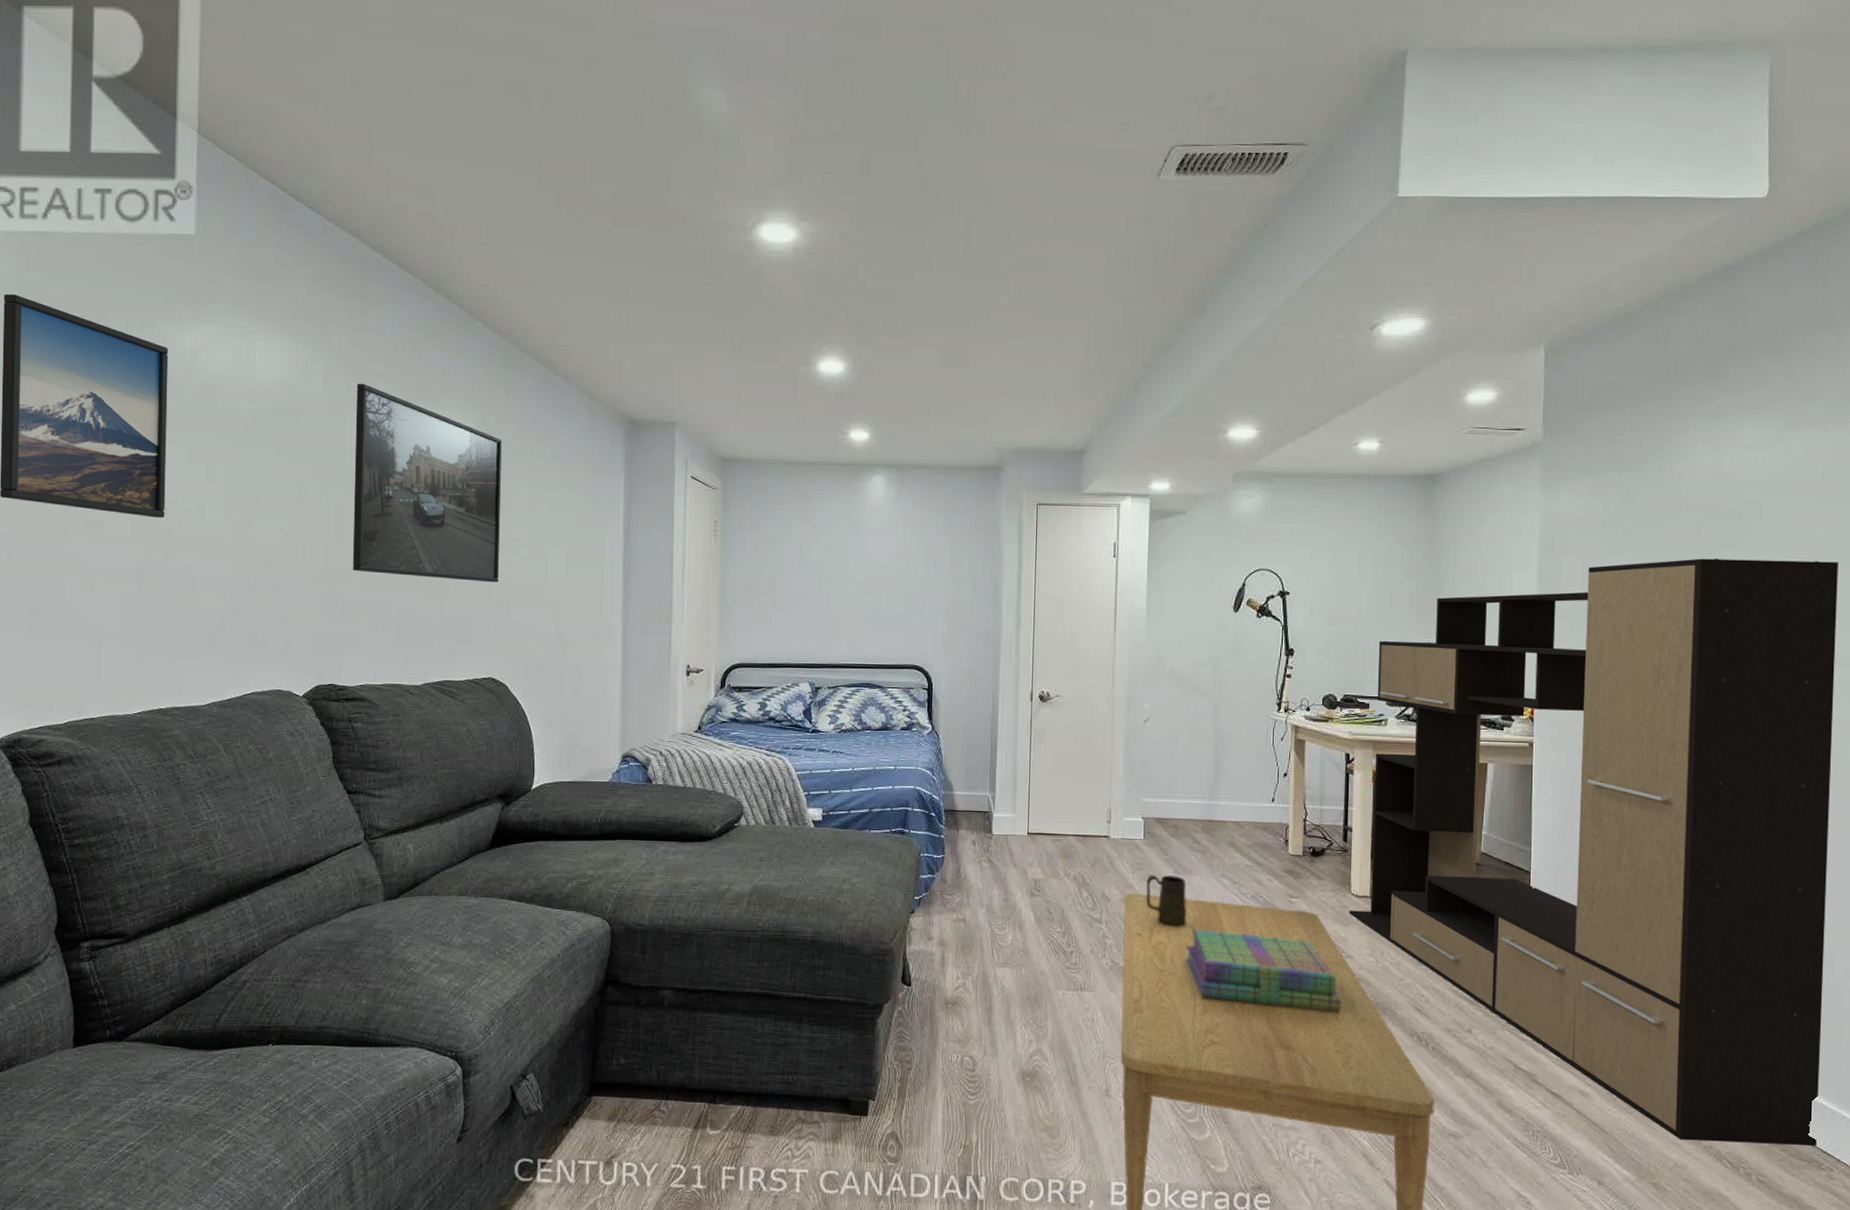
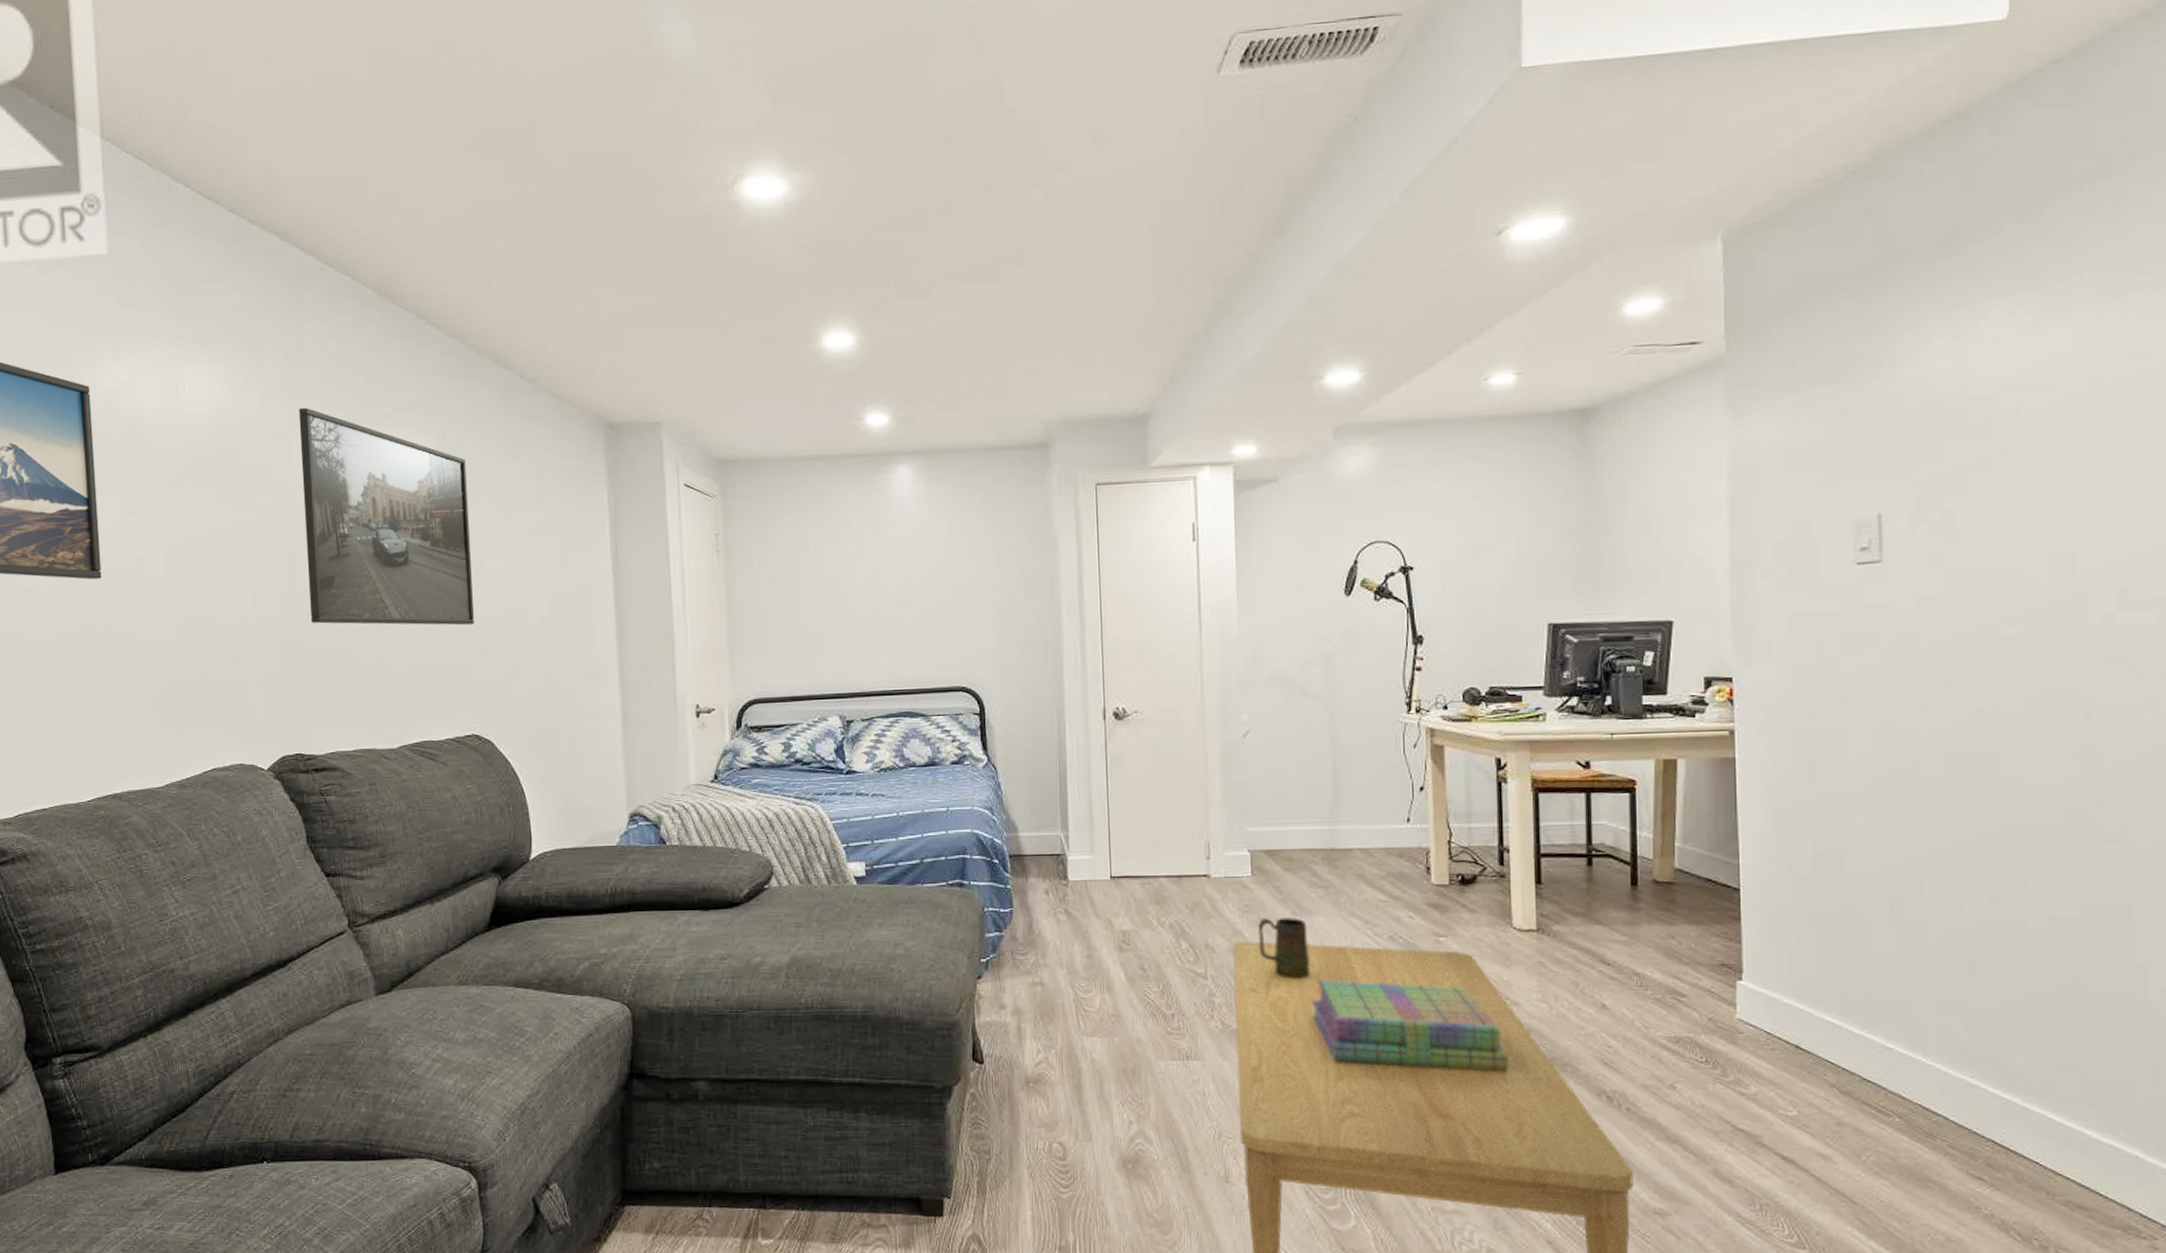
media console: present [1348,558,1838,1147] -> none [1511,476,2134,1210]

